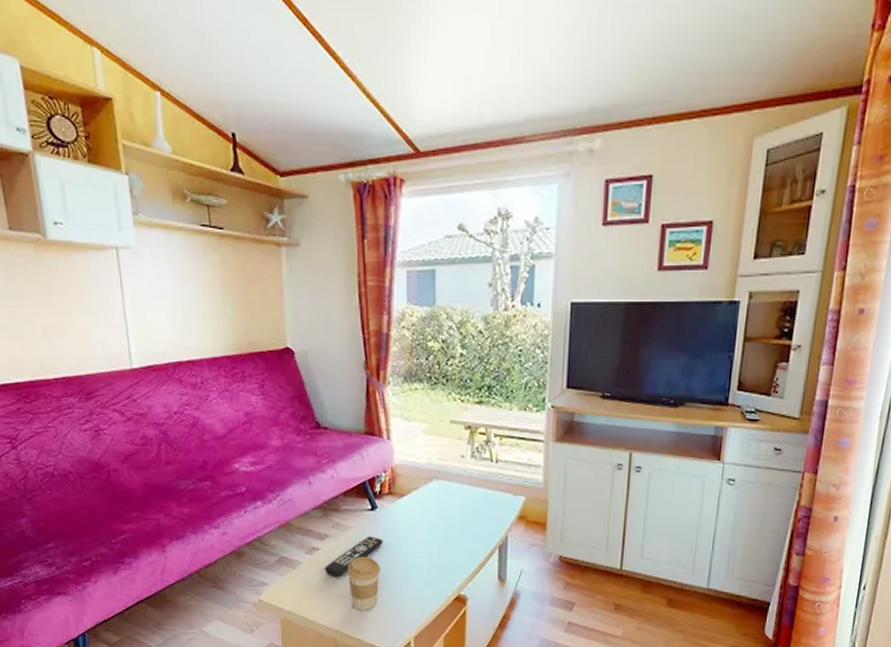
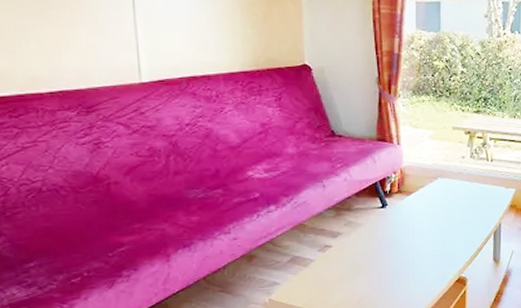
remote control: present [325,536,384,578] -> none [337,231,393,272]
coffee cup: present [347,556,381,610] -> none [358,249,390,300]

